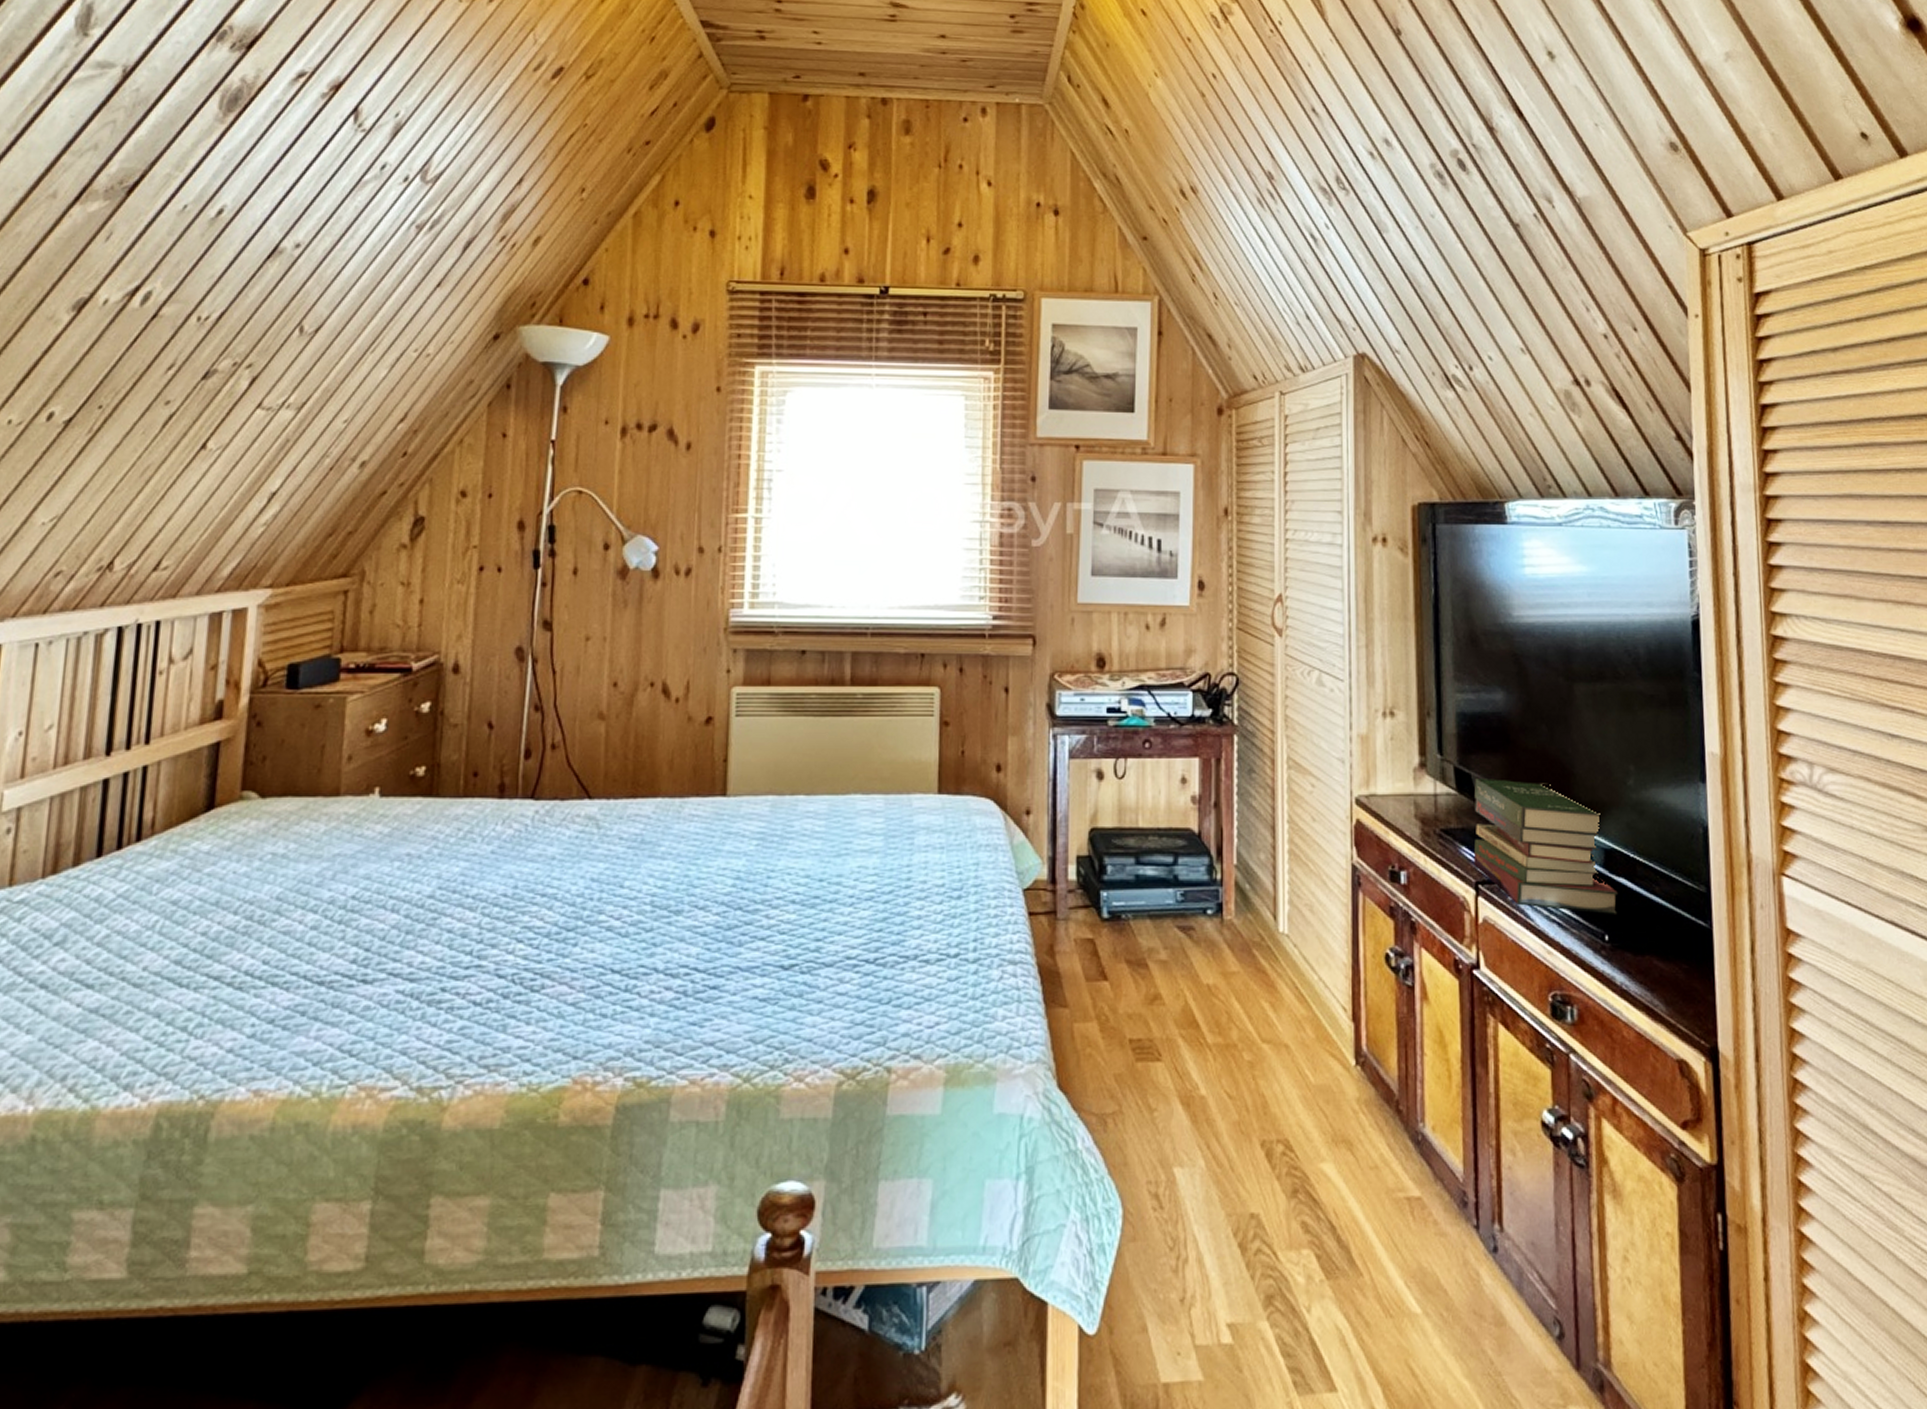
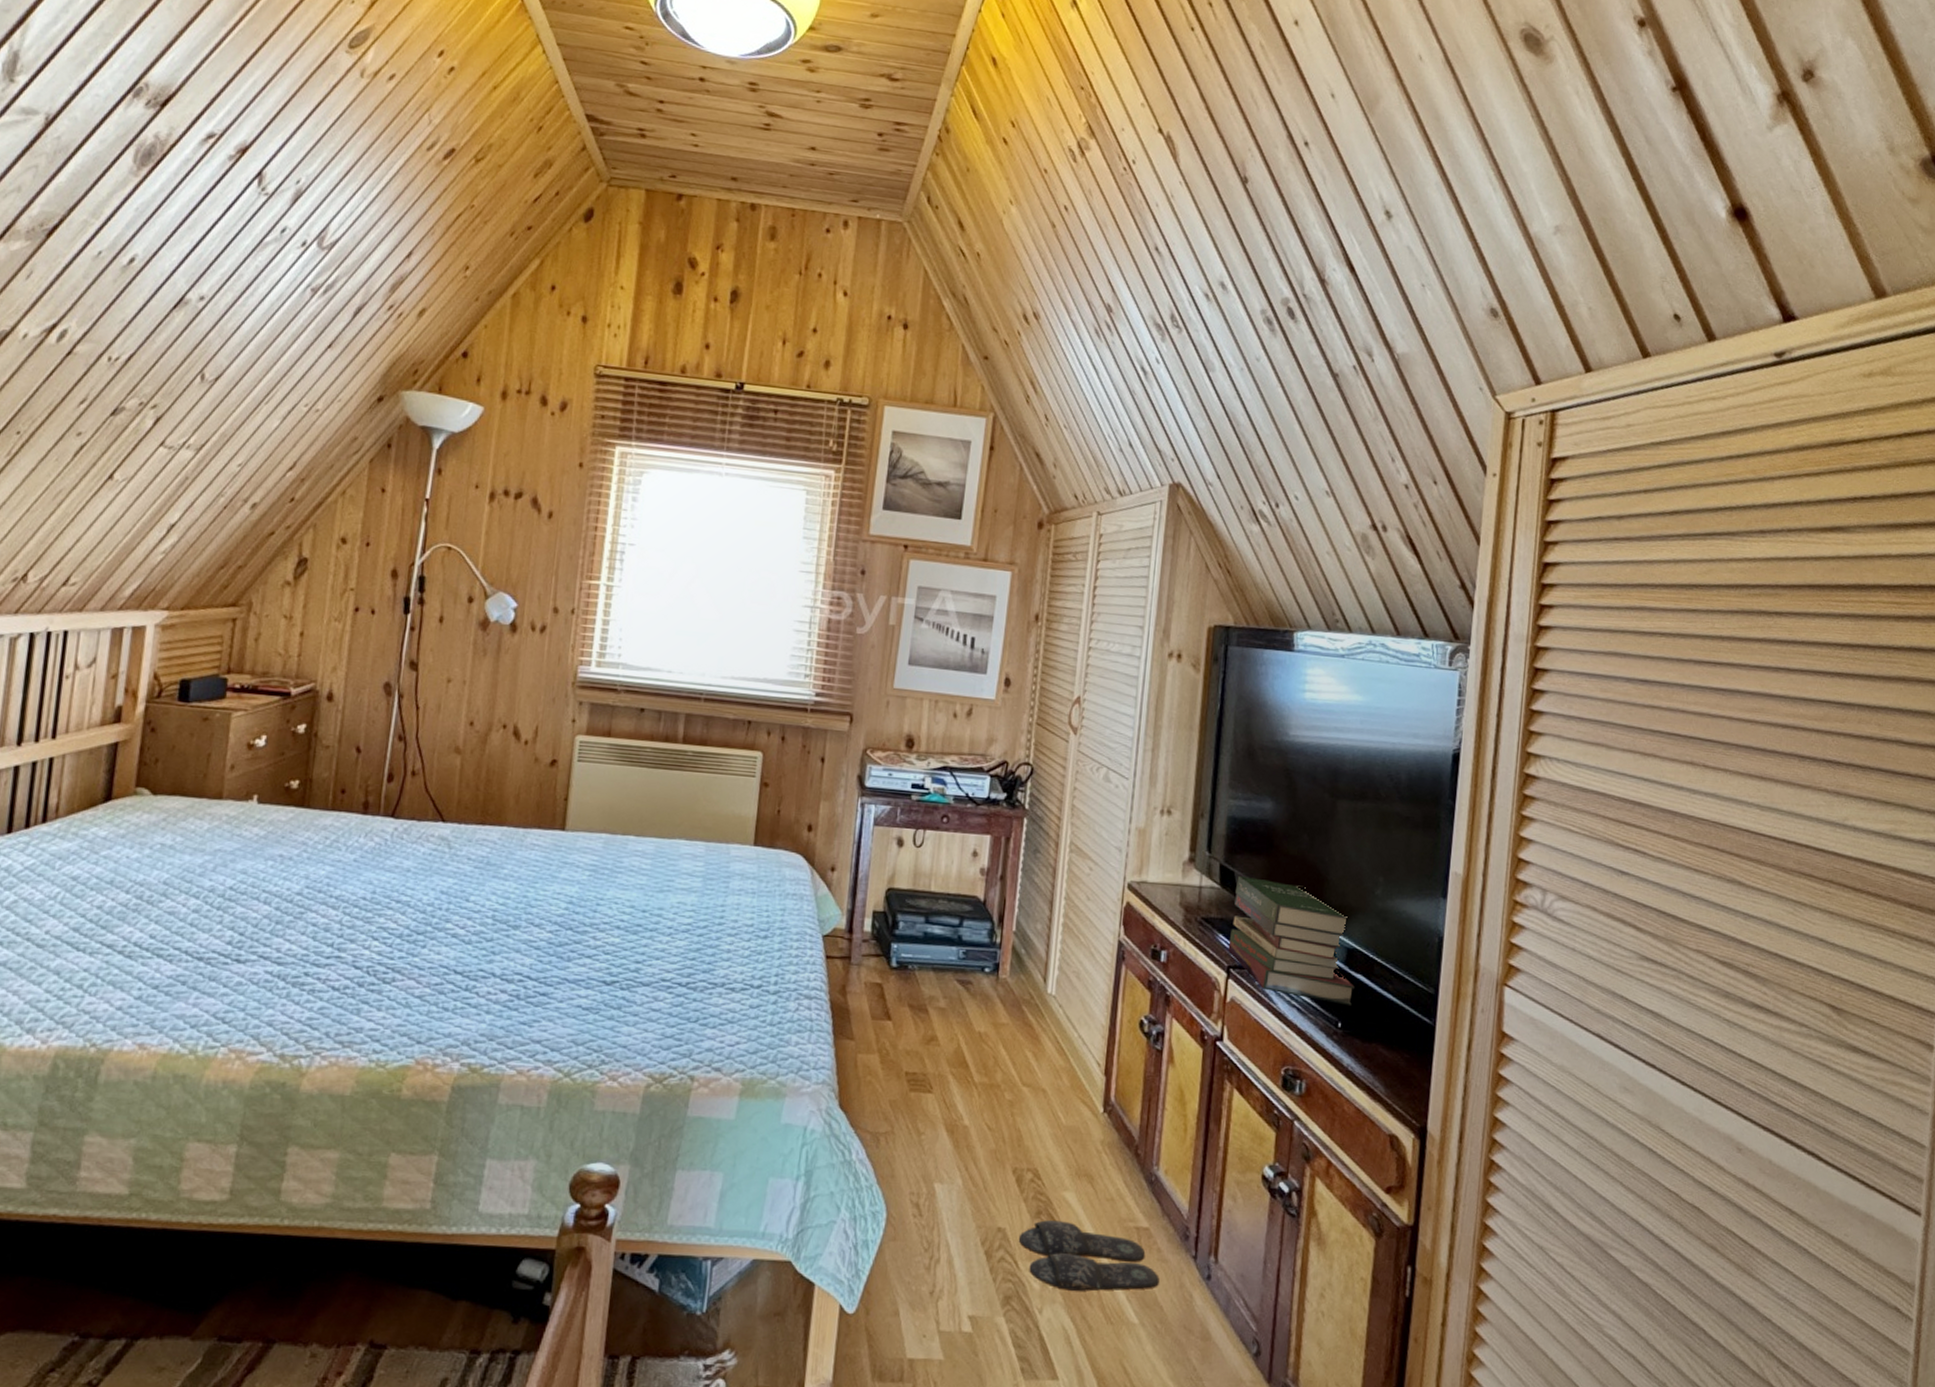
slippers: none [1275,1198,1440,1281] -> present [1018,1220,1160,1292]

